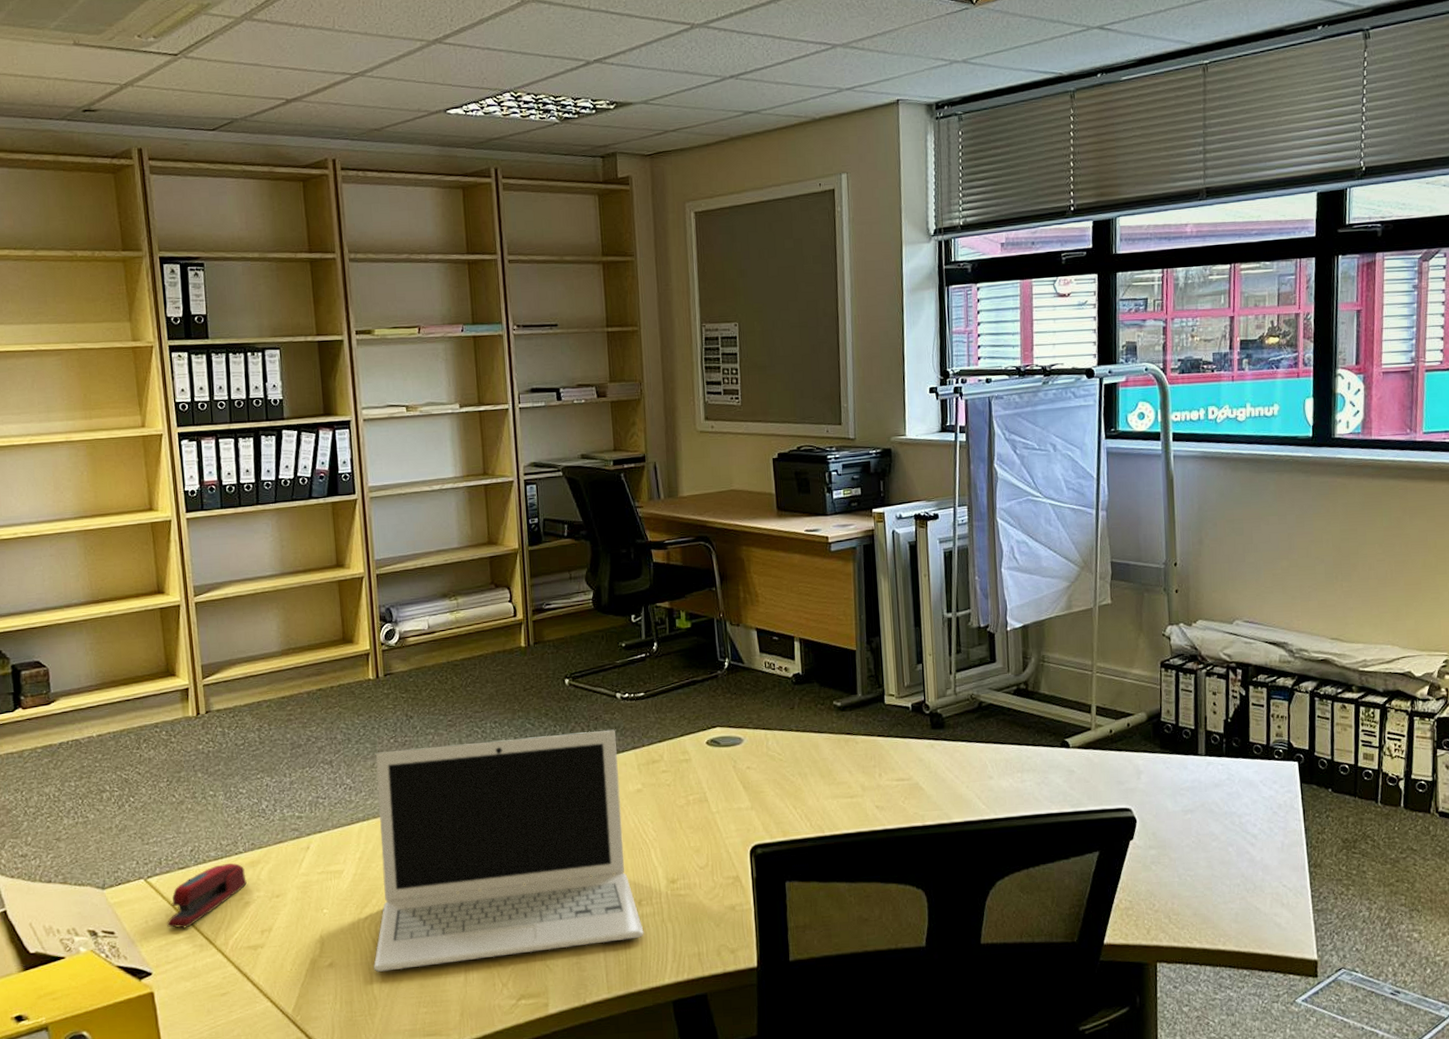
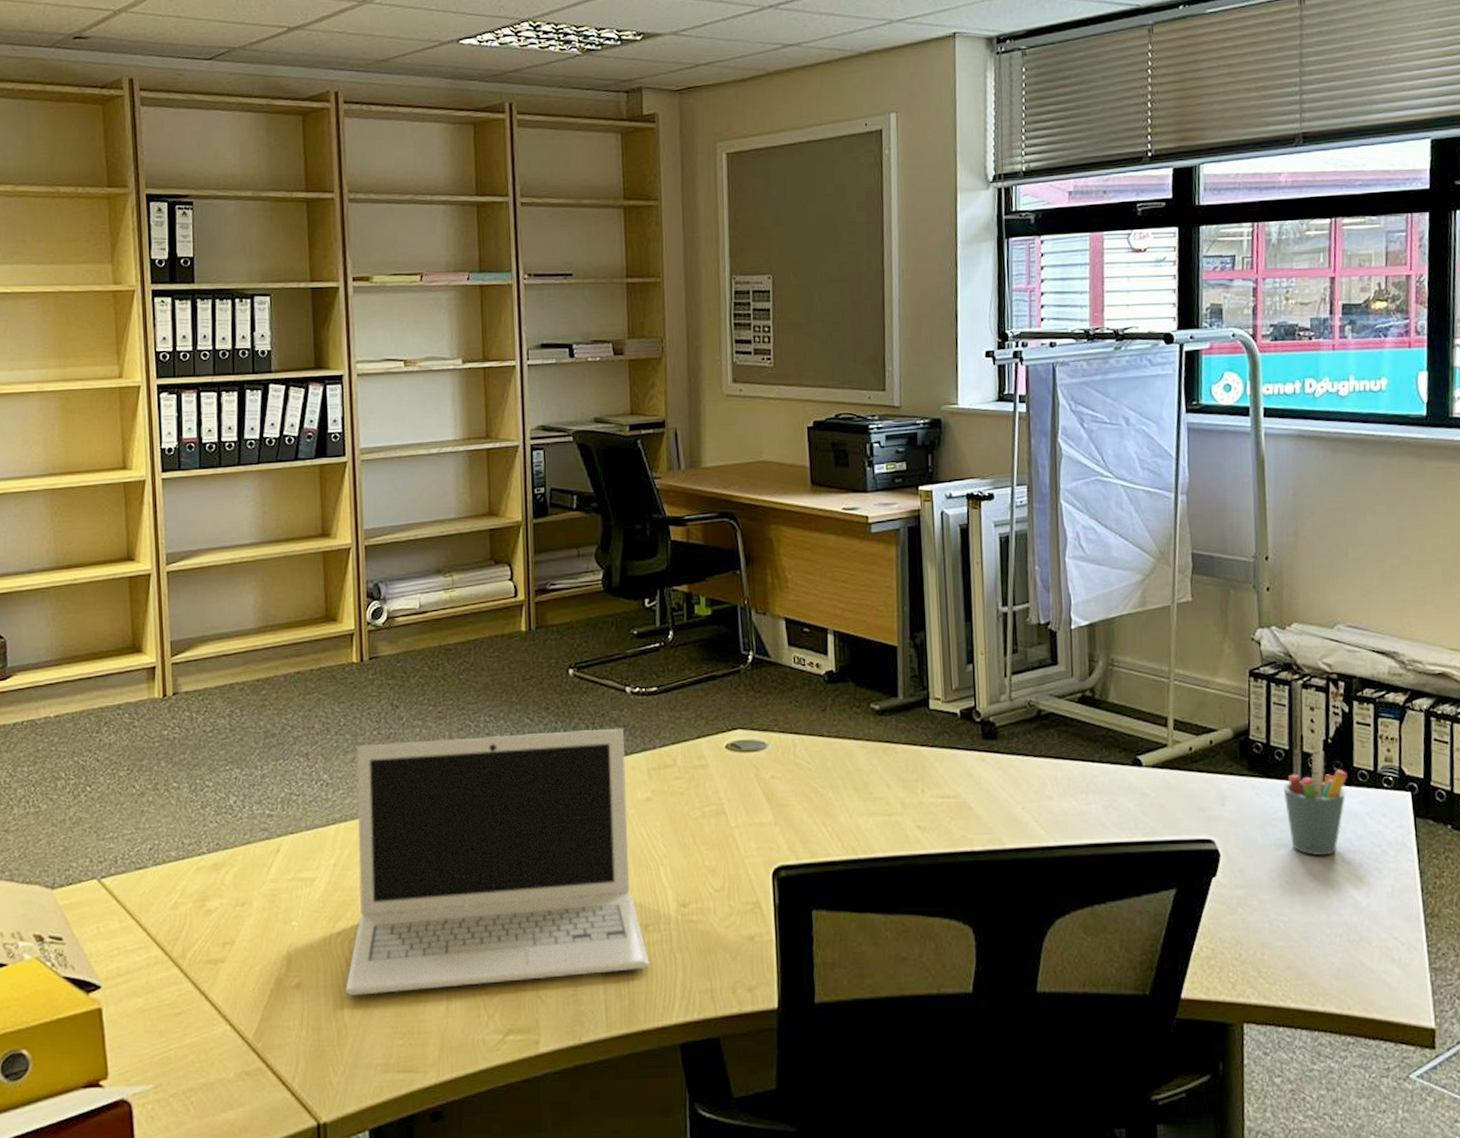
stapler: present [167,863,247,928] -> none [120,865,209,937]
pen holder: none [1189,728,1244,819] -> present [1283,749,1348,856]

